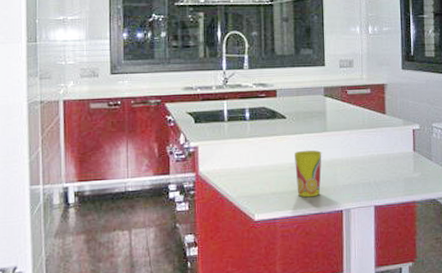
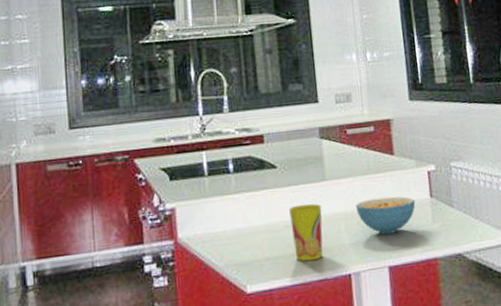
cereal bowl: none [350,148,401,180] -> present [355,196,416,235]

